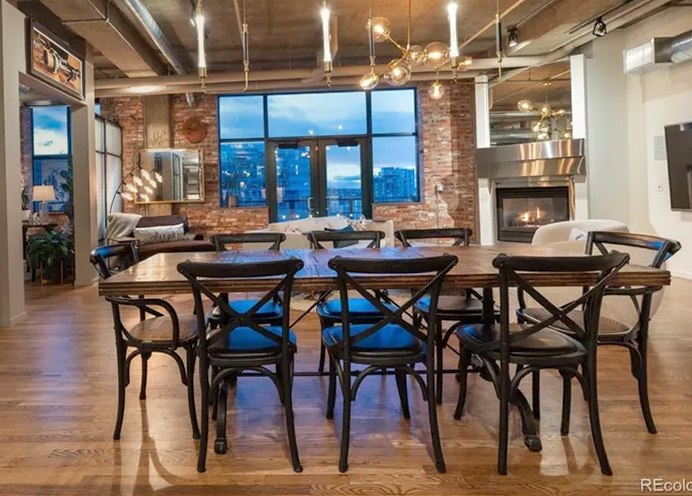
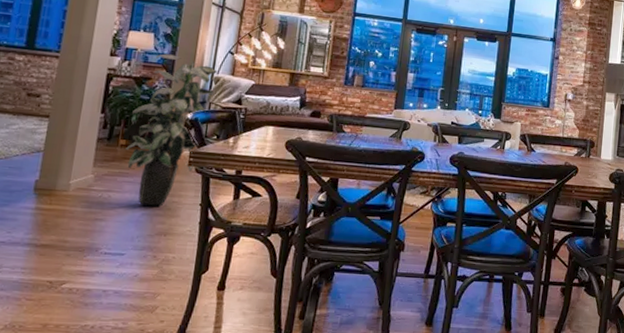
indoor plant: none [47,201,111,333] -> present [126,54,218,207]

